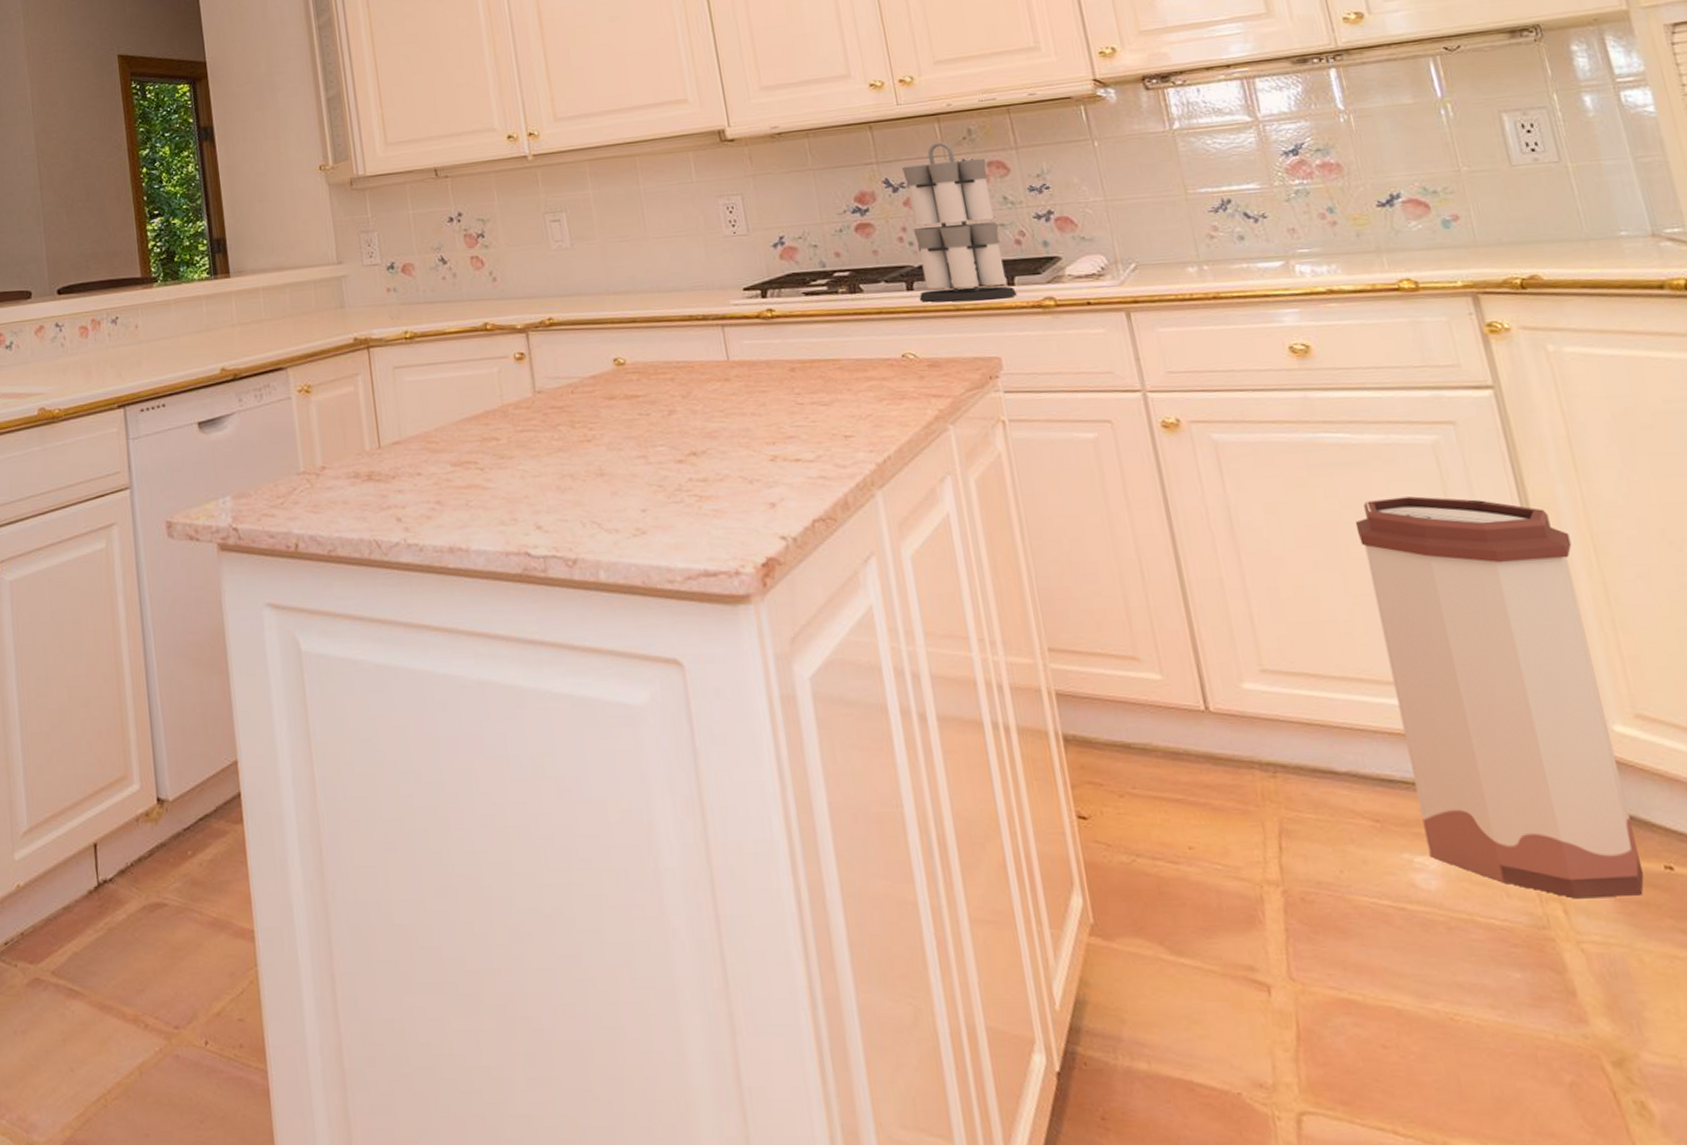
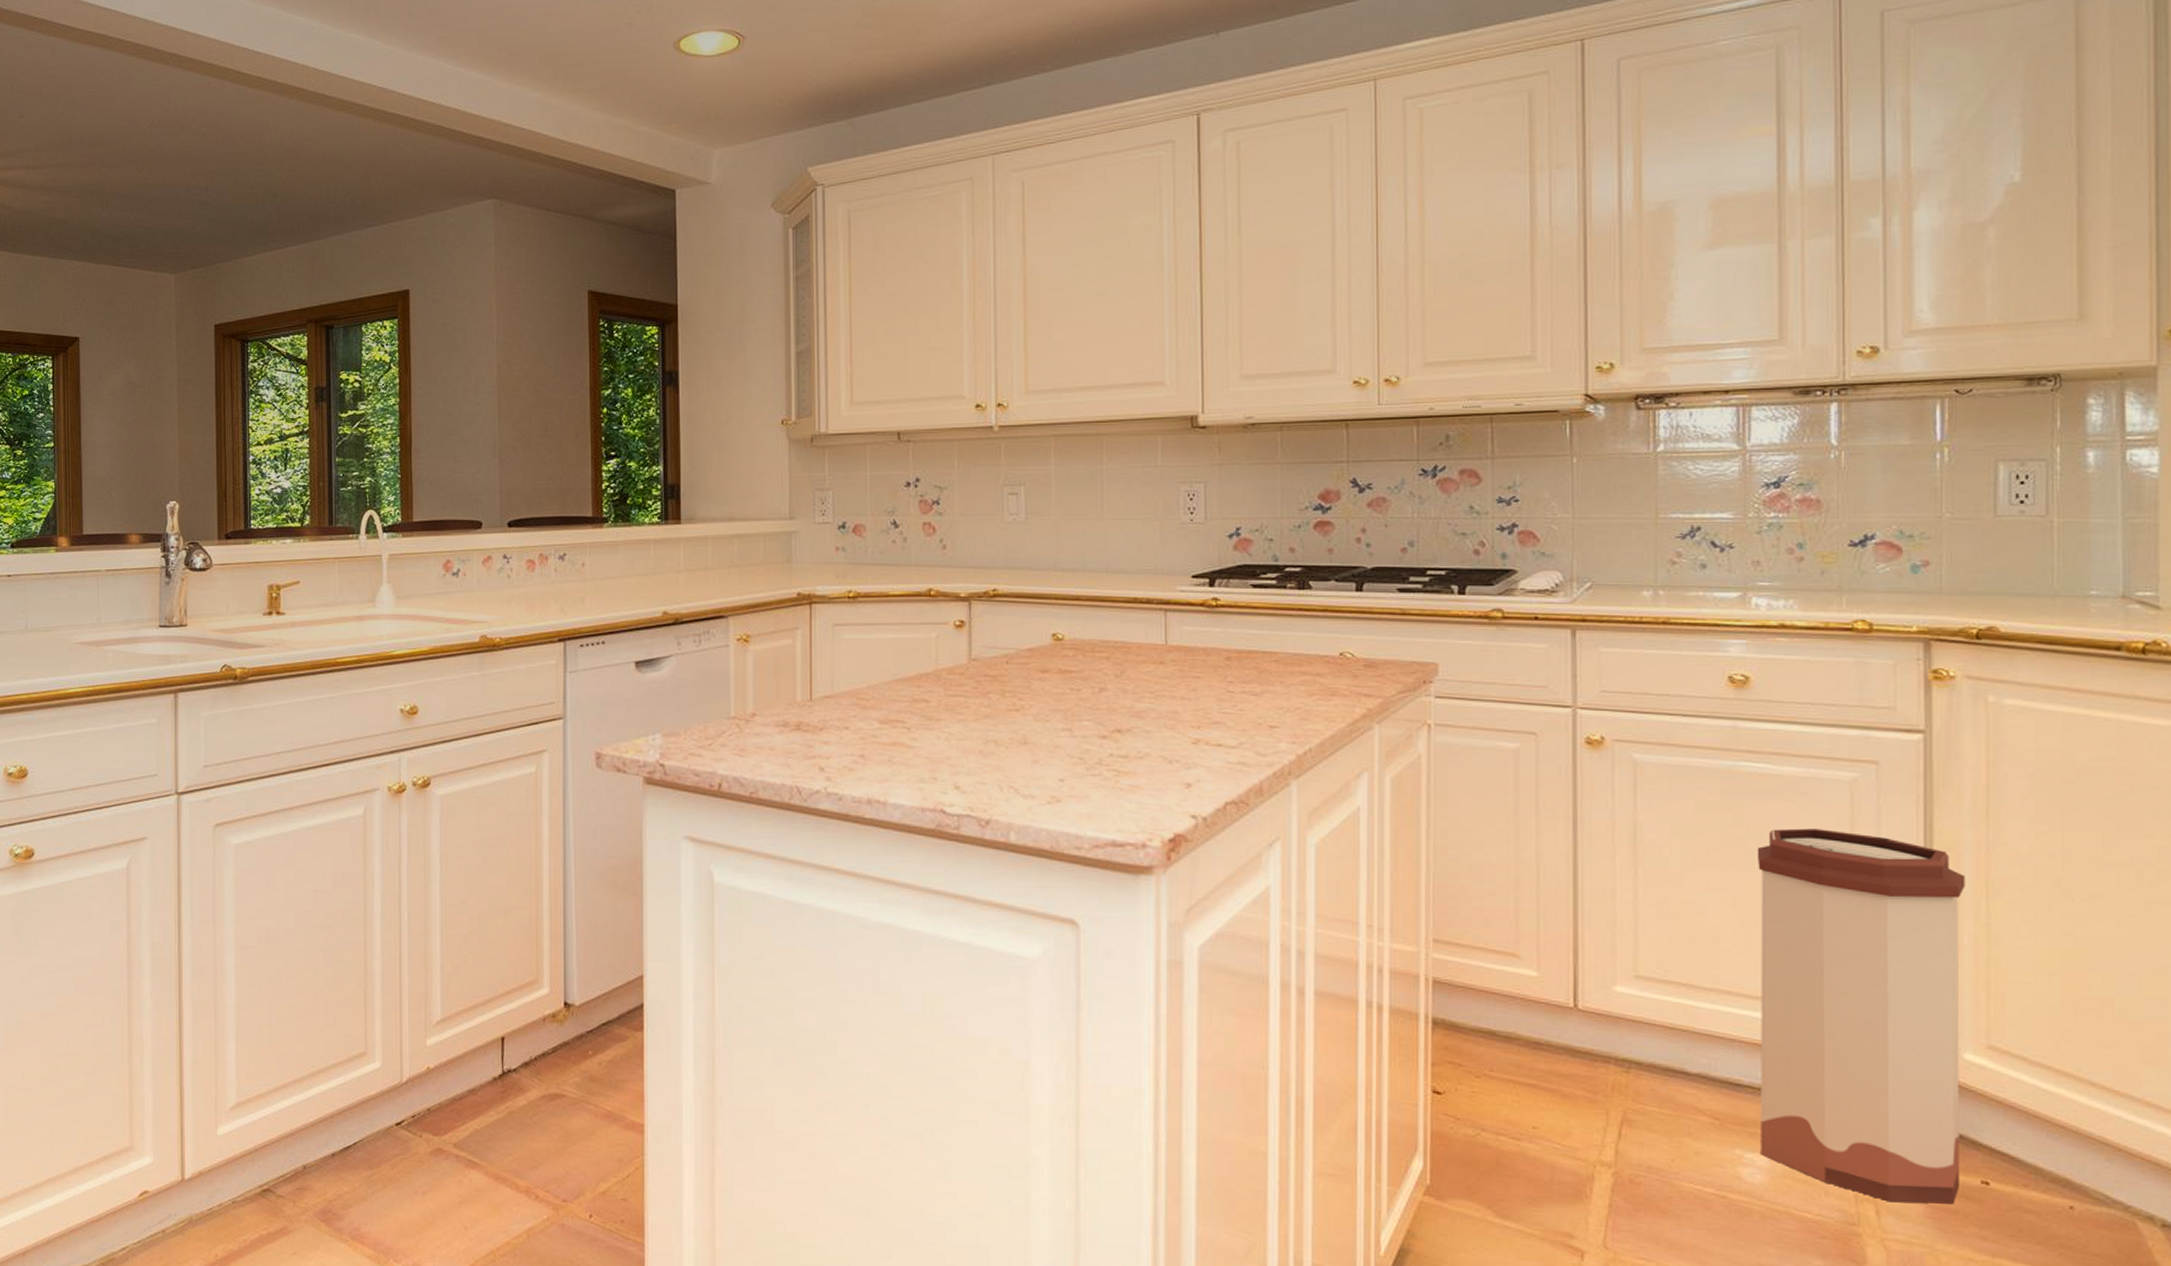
spice rack: present [902,141,1017,302] -> none [1366,445,1465,607]

